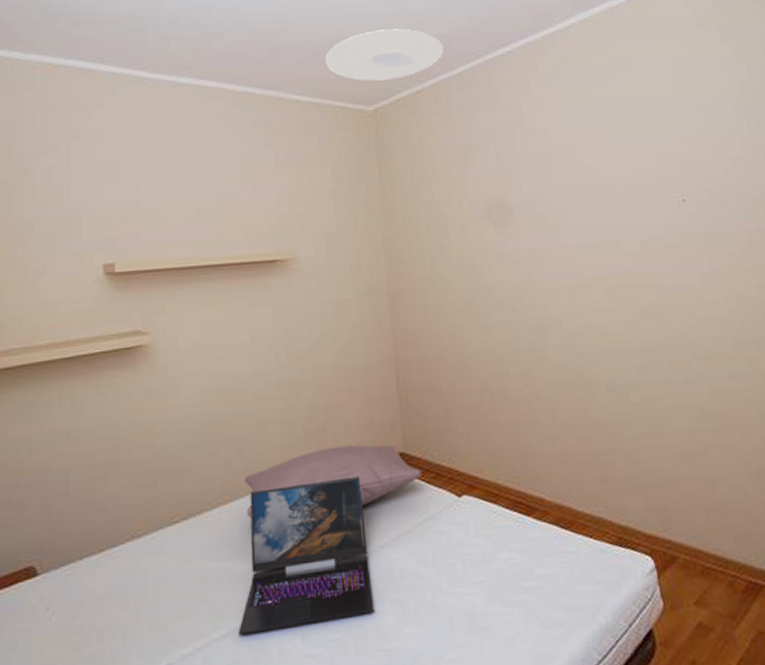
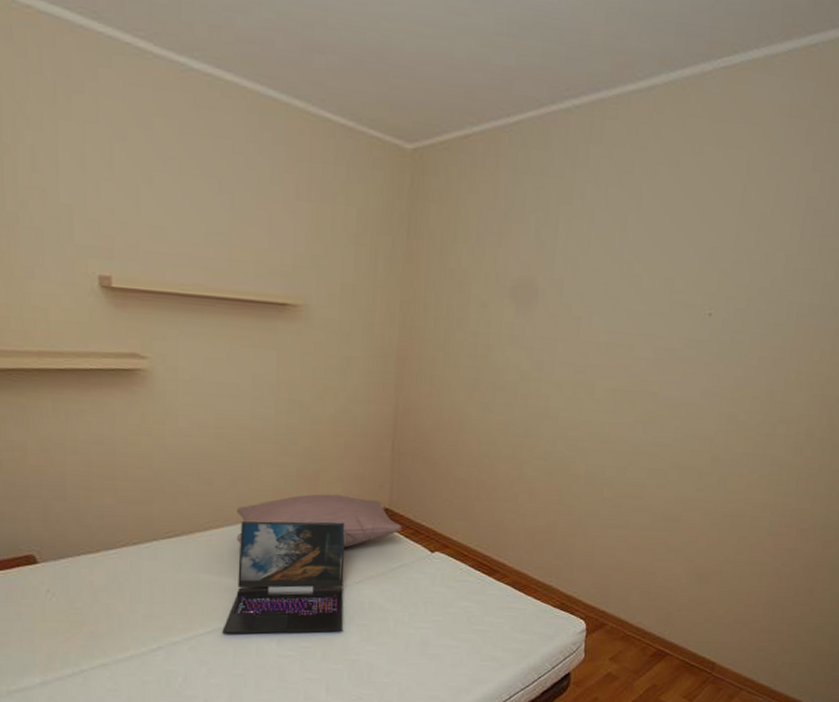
ceiling light: present [325,29,443,81] -> none [366,44,505,115]

